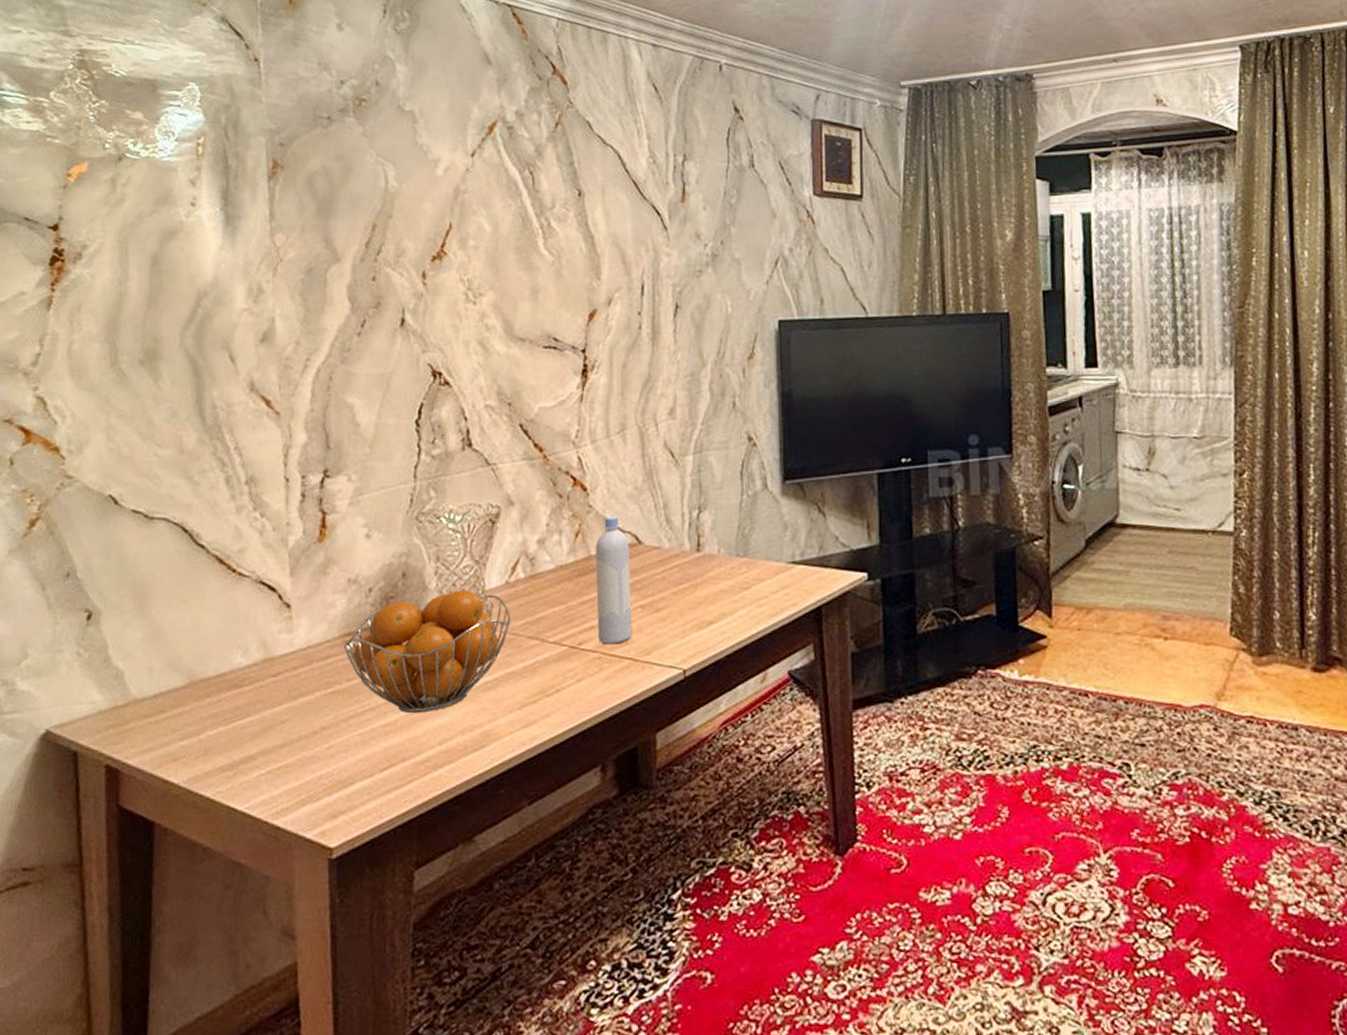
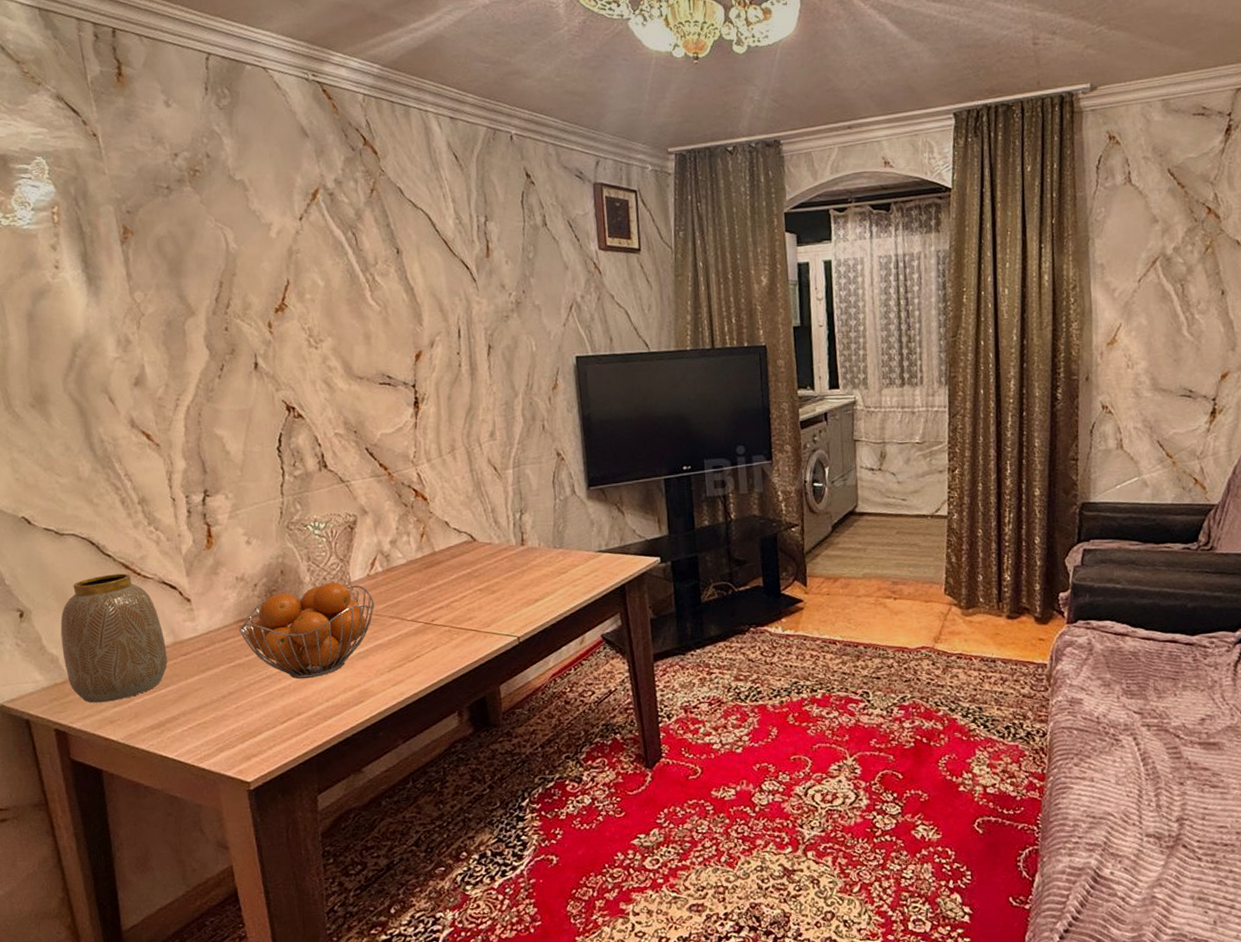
vase: none [129,569,254,734] -> present [60,573,168,703]
bottle: present [595,515,632,645] -> none [438,519,474,620]

